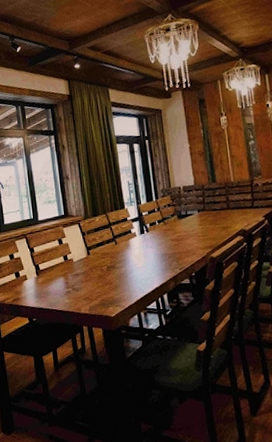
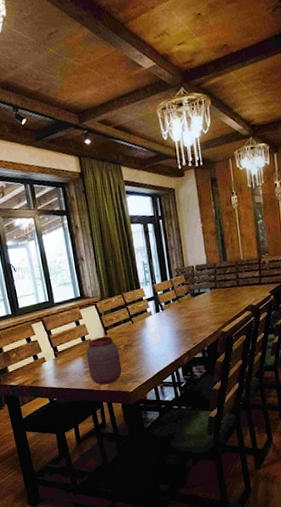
jar: none [67,257,104,308] -> present [86,336,122,385]

